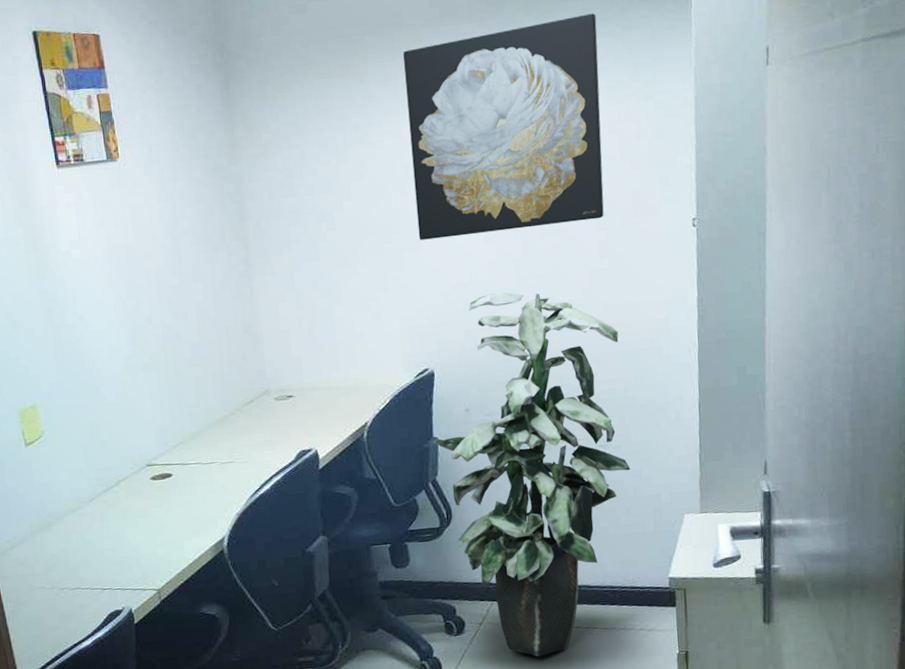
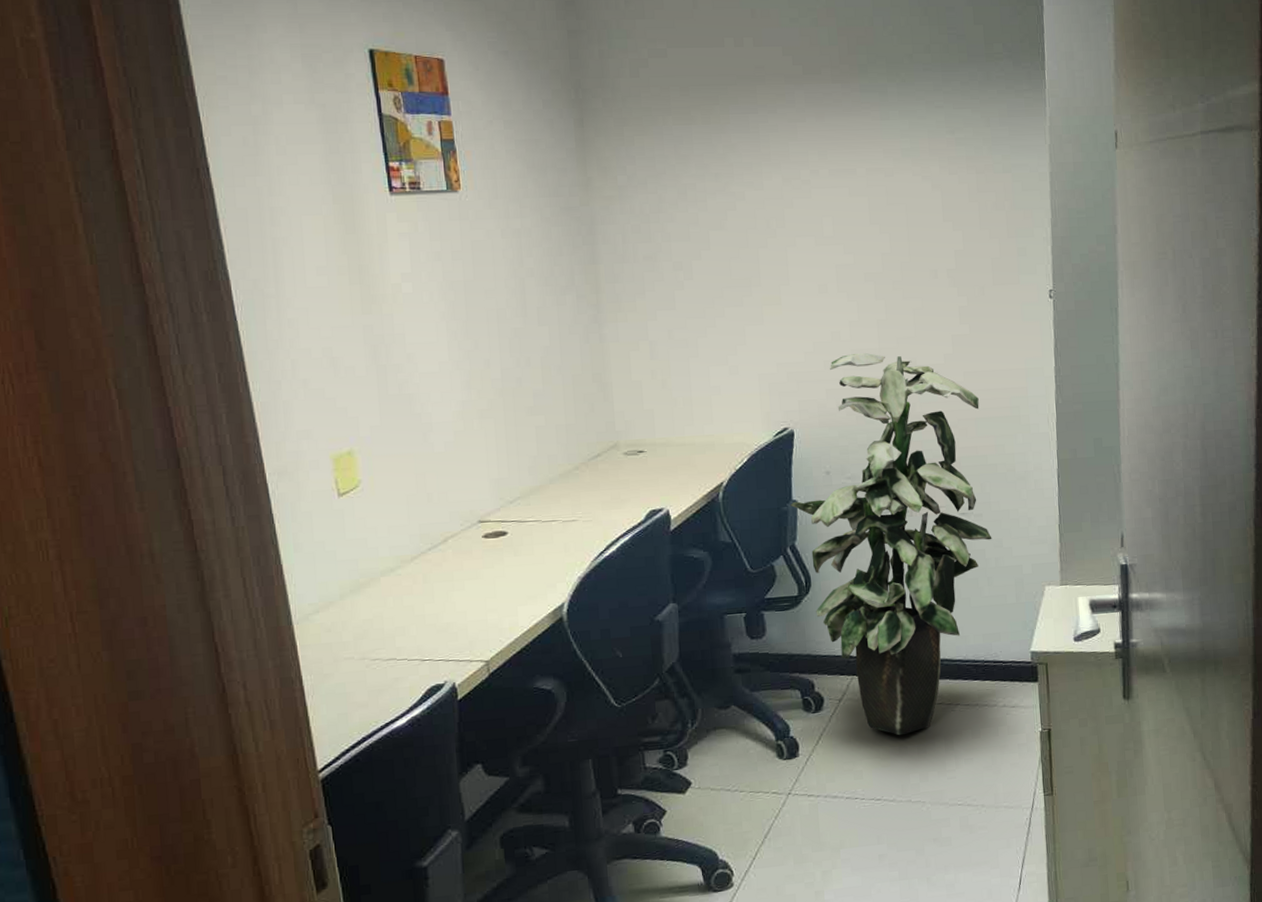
wall art: present [403,13,604,240] -> none [766,85,964,295]

